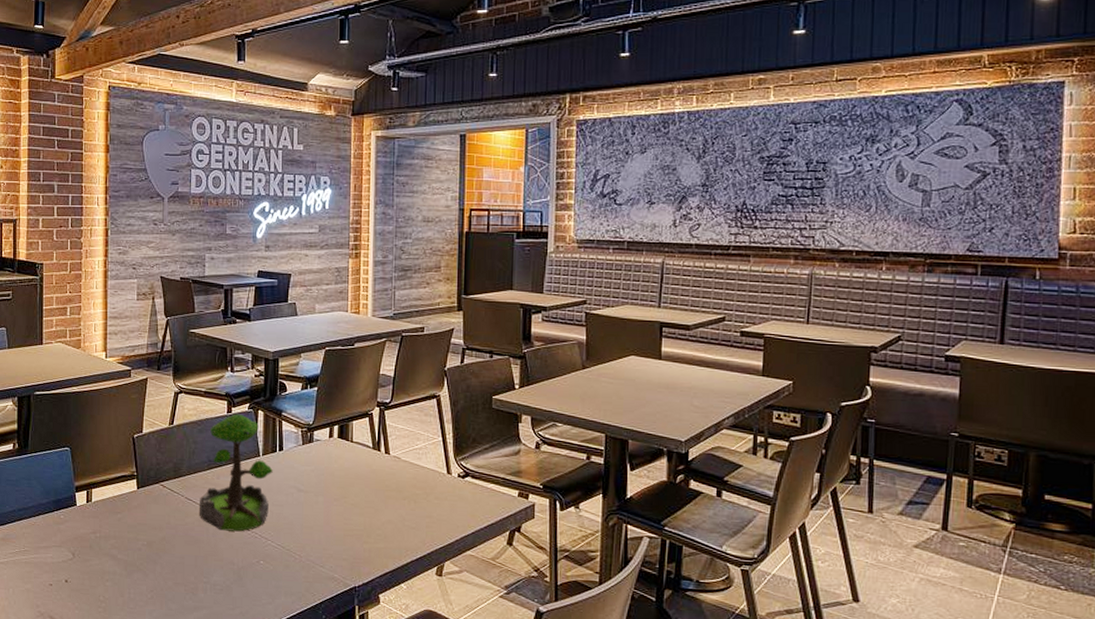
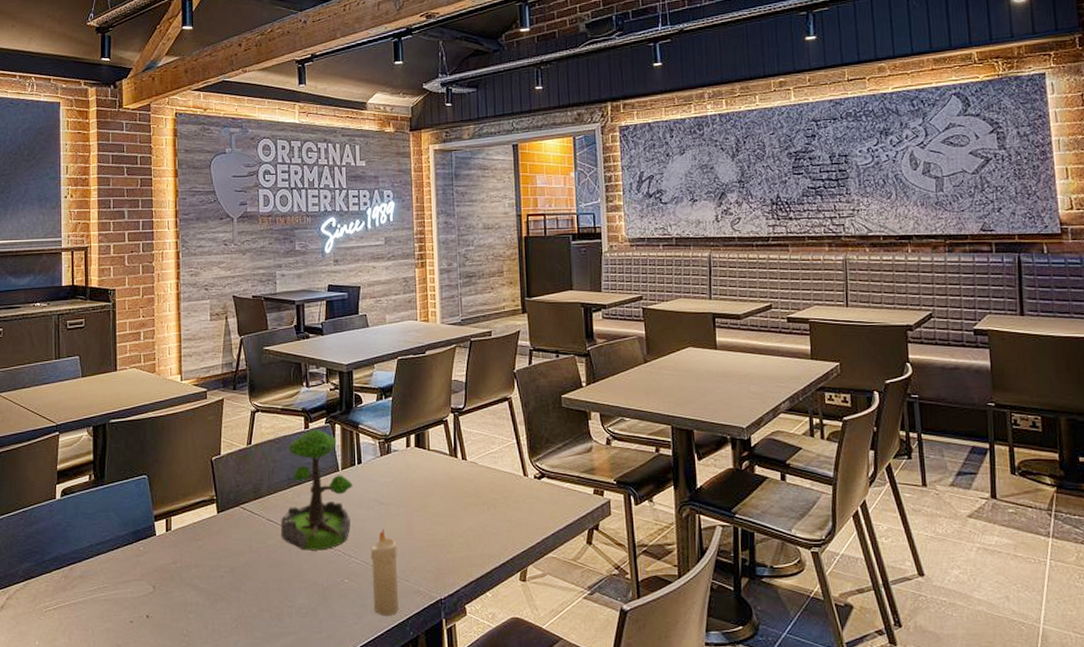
candle: none [287,515,314,598] -> present [370,529,400,615]

